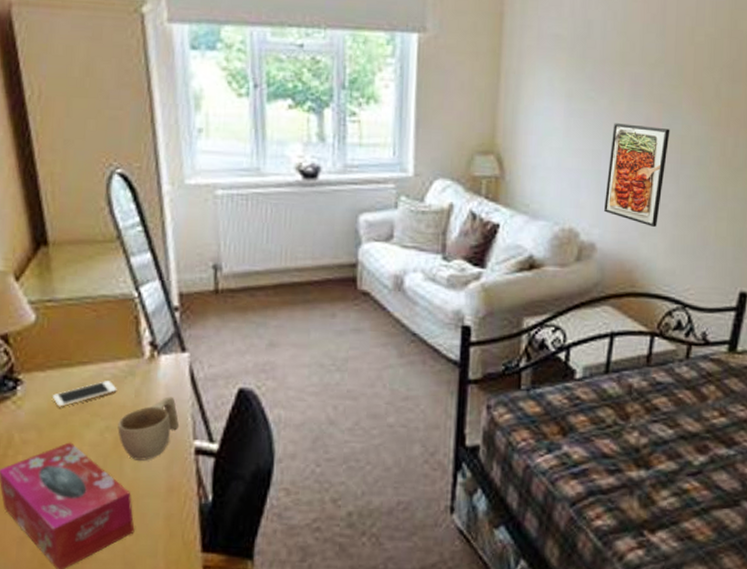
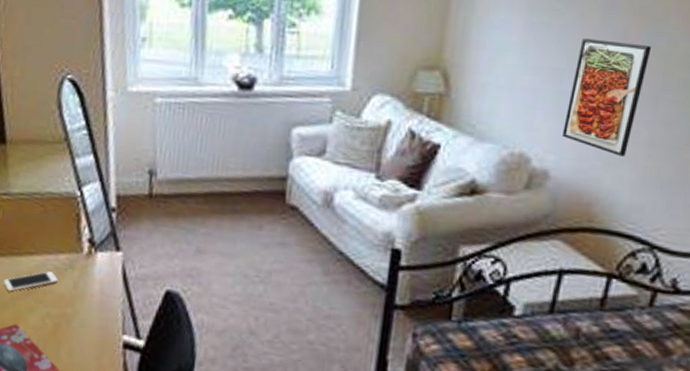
cup: present [117,396,180,461] -> none [57,291,111,349]

